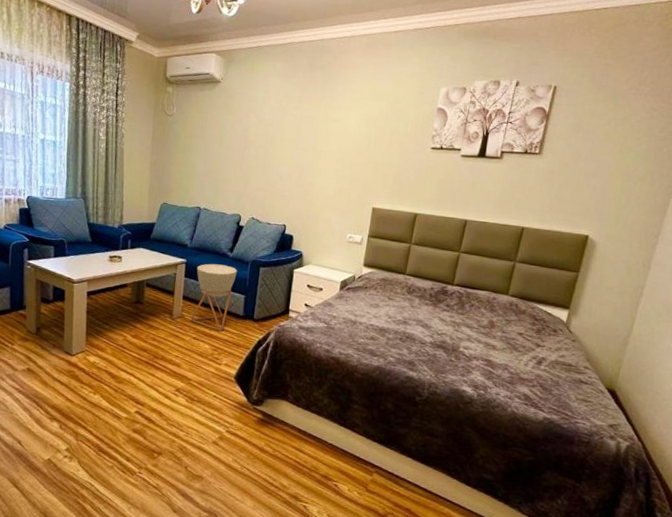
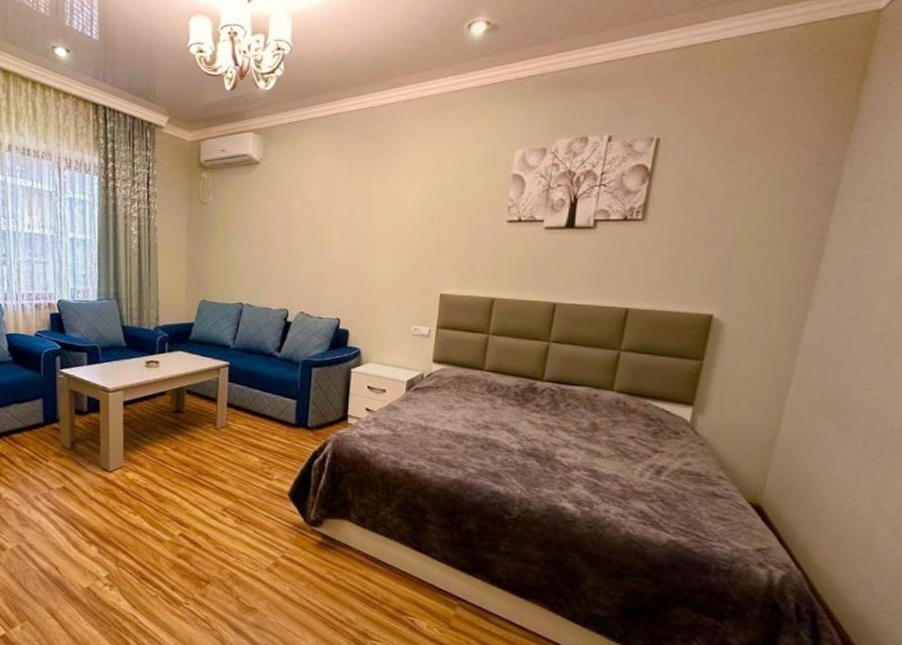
planter: present [190,263,237,331] -> none [236,365,287,442]

